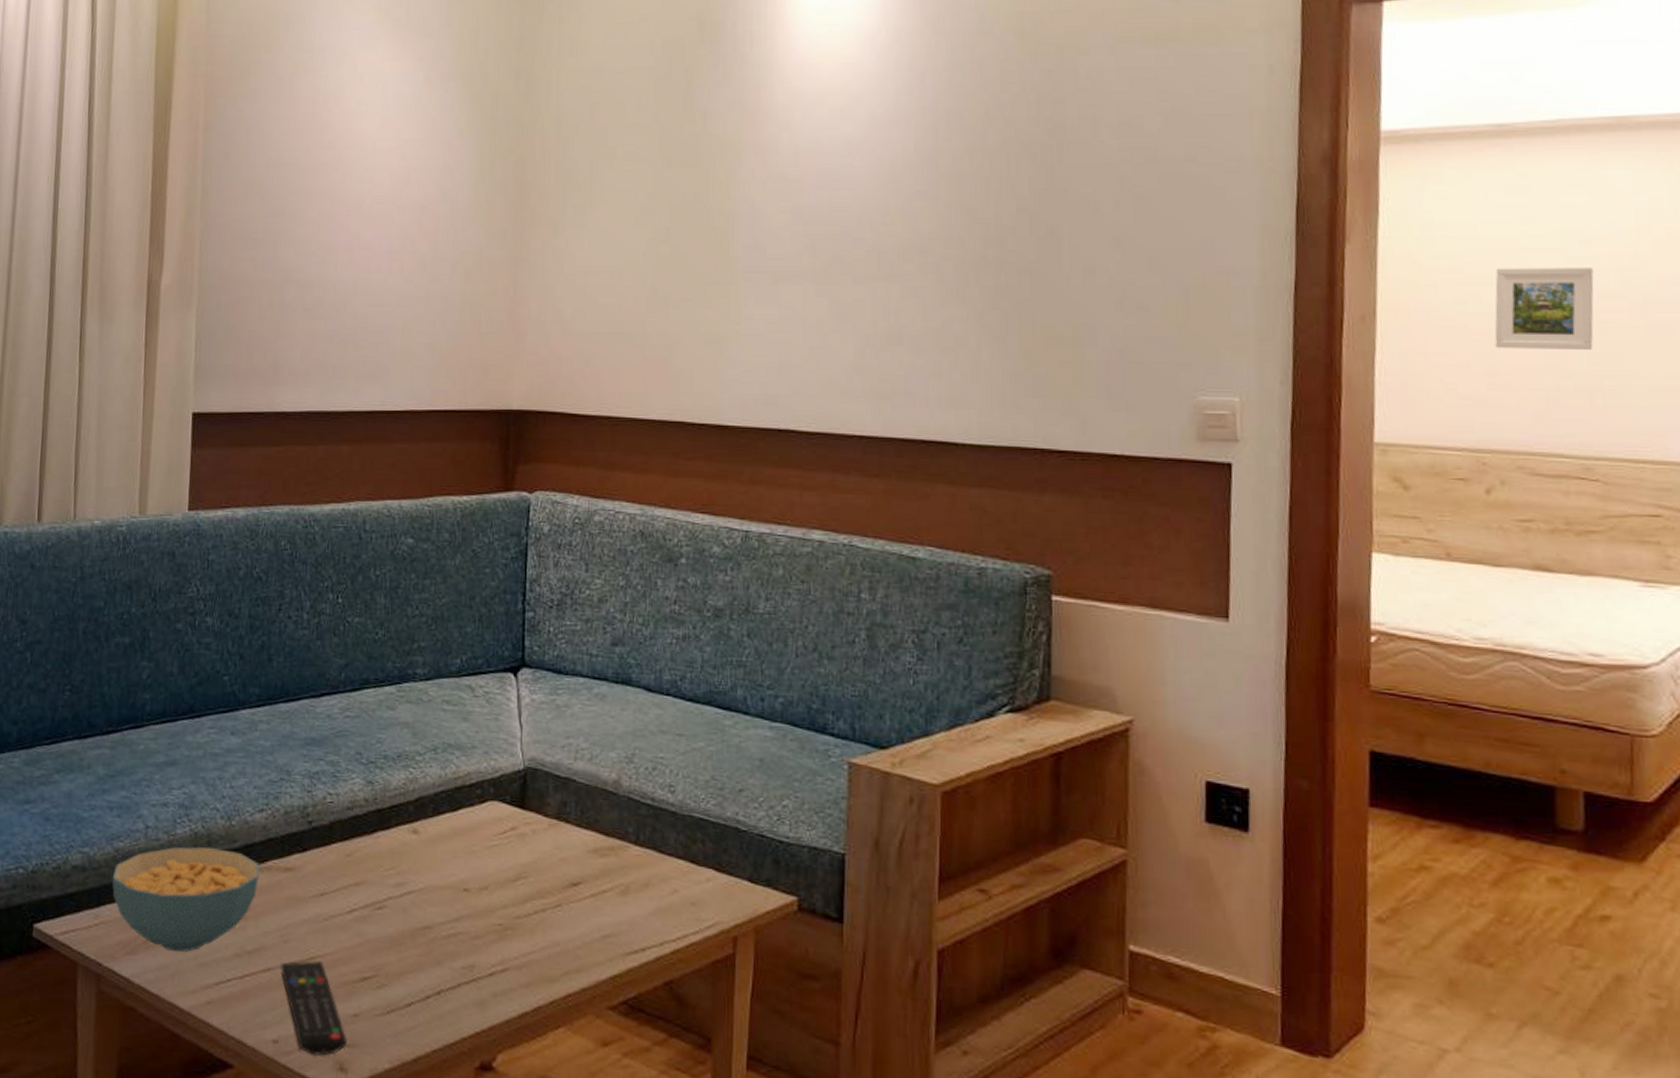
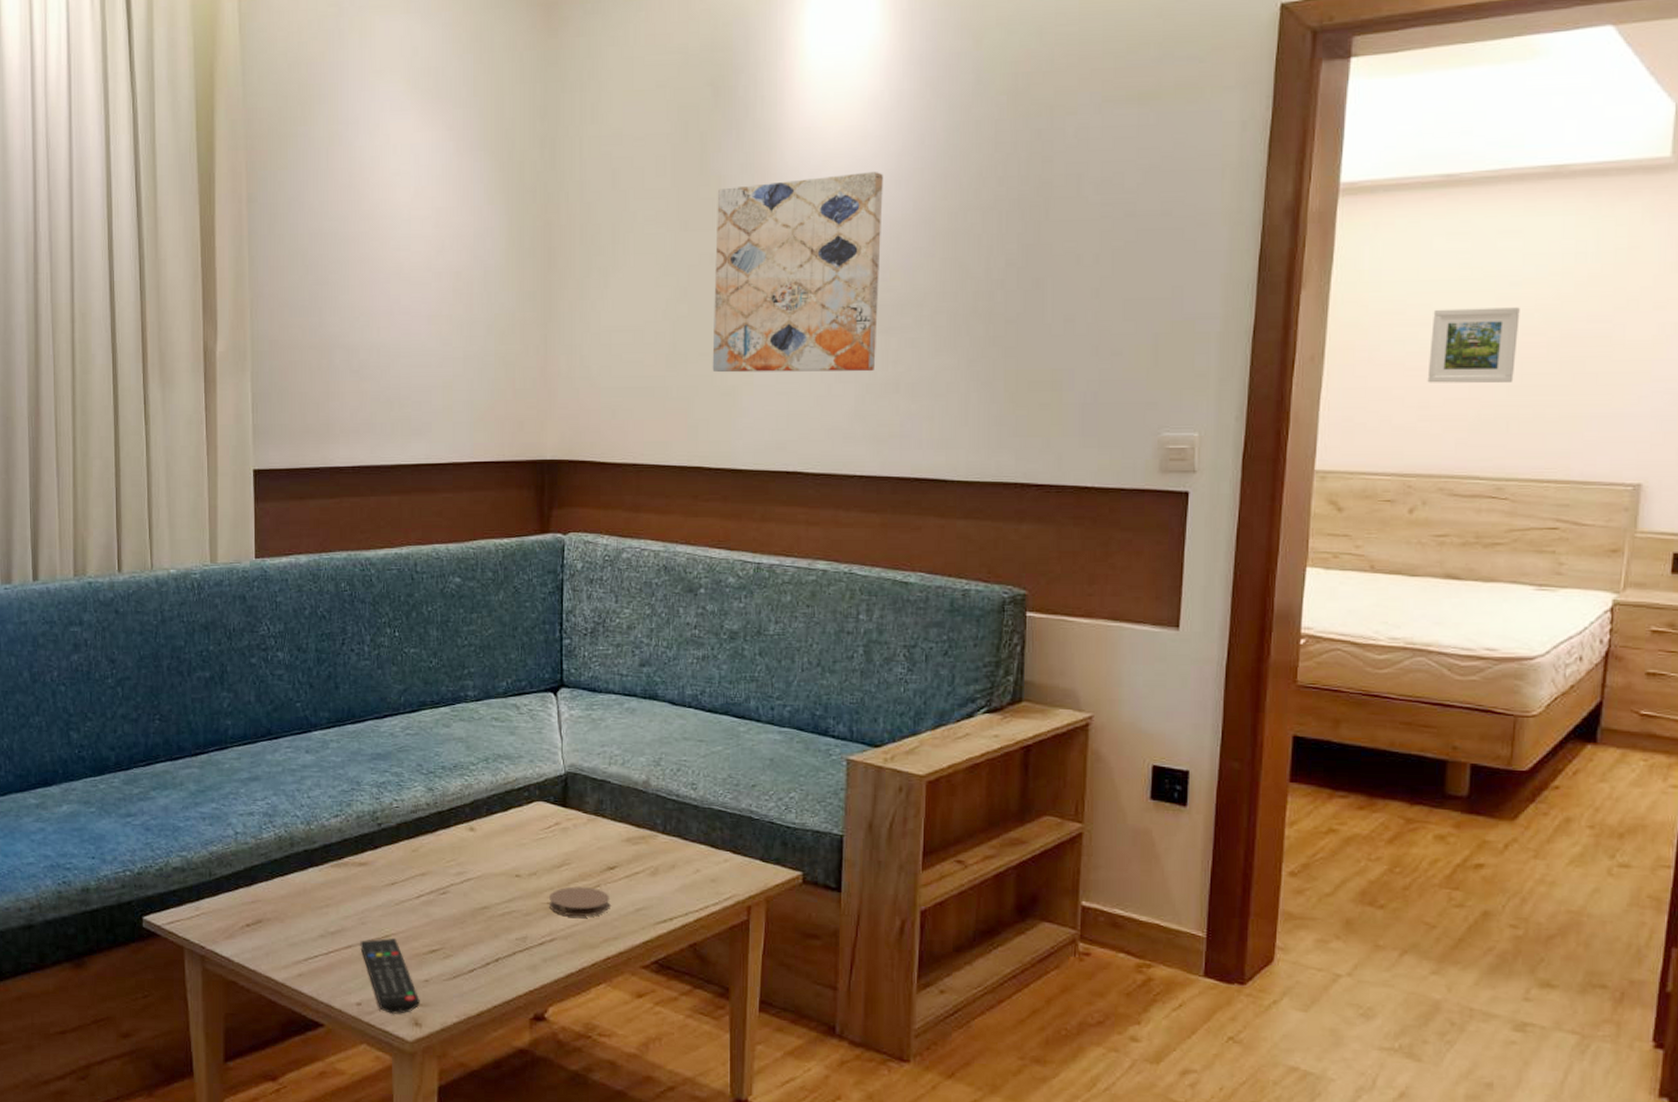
cereal bowl: present [111,846,260,953] -> none [208,847,337,936]
coaster: none [502,905,573,943] -> present [549,886,610,917]
wall art: none [696,111,881,322] -> present [712,172,883,373]

